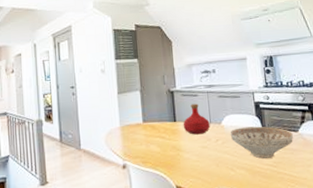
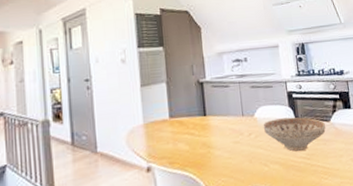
bottle: present [183,103,210,135] -> none [213,95,243,130]

